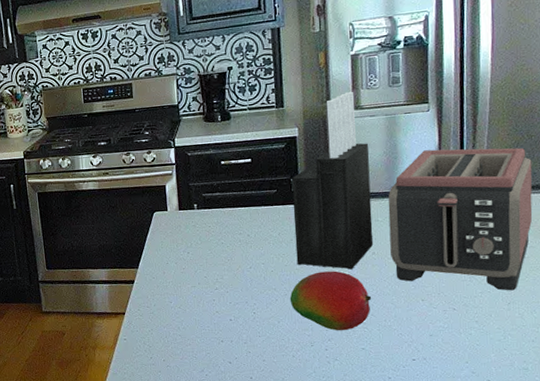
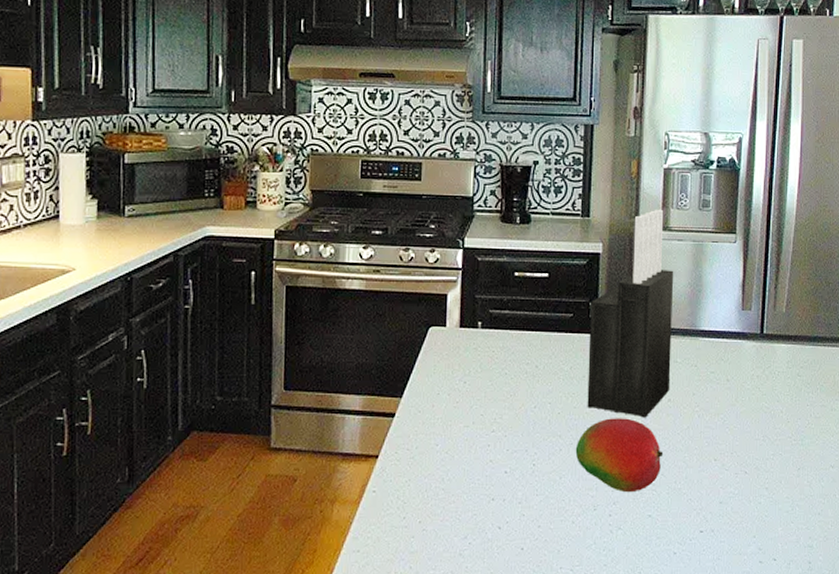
toaster: present [388,147,533,291] -> none [687,286,828,455]

